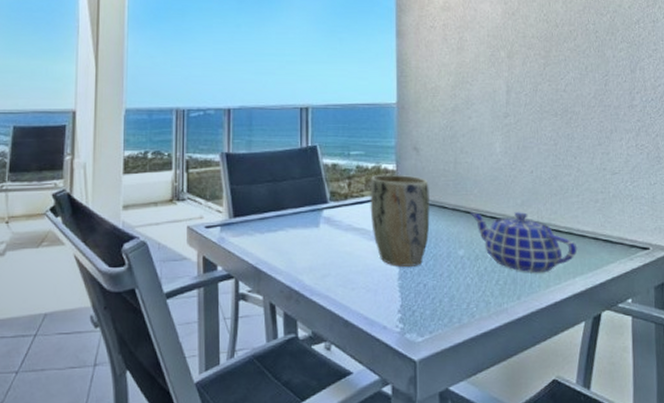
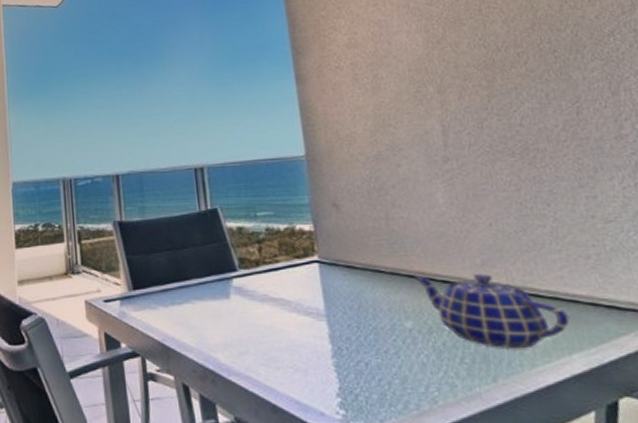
plant pot: present [370,174,430,266] -> none [284,235,365,342]

